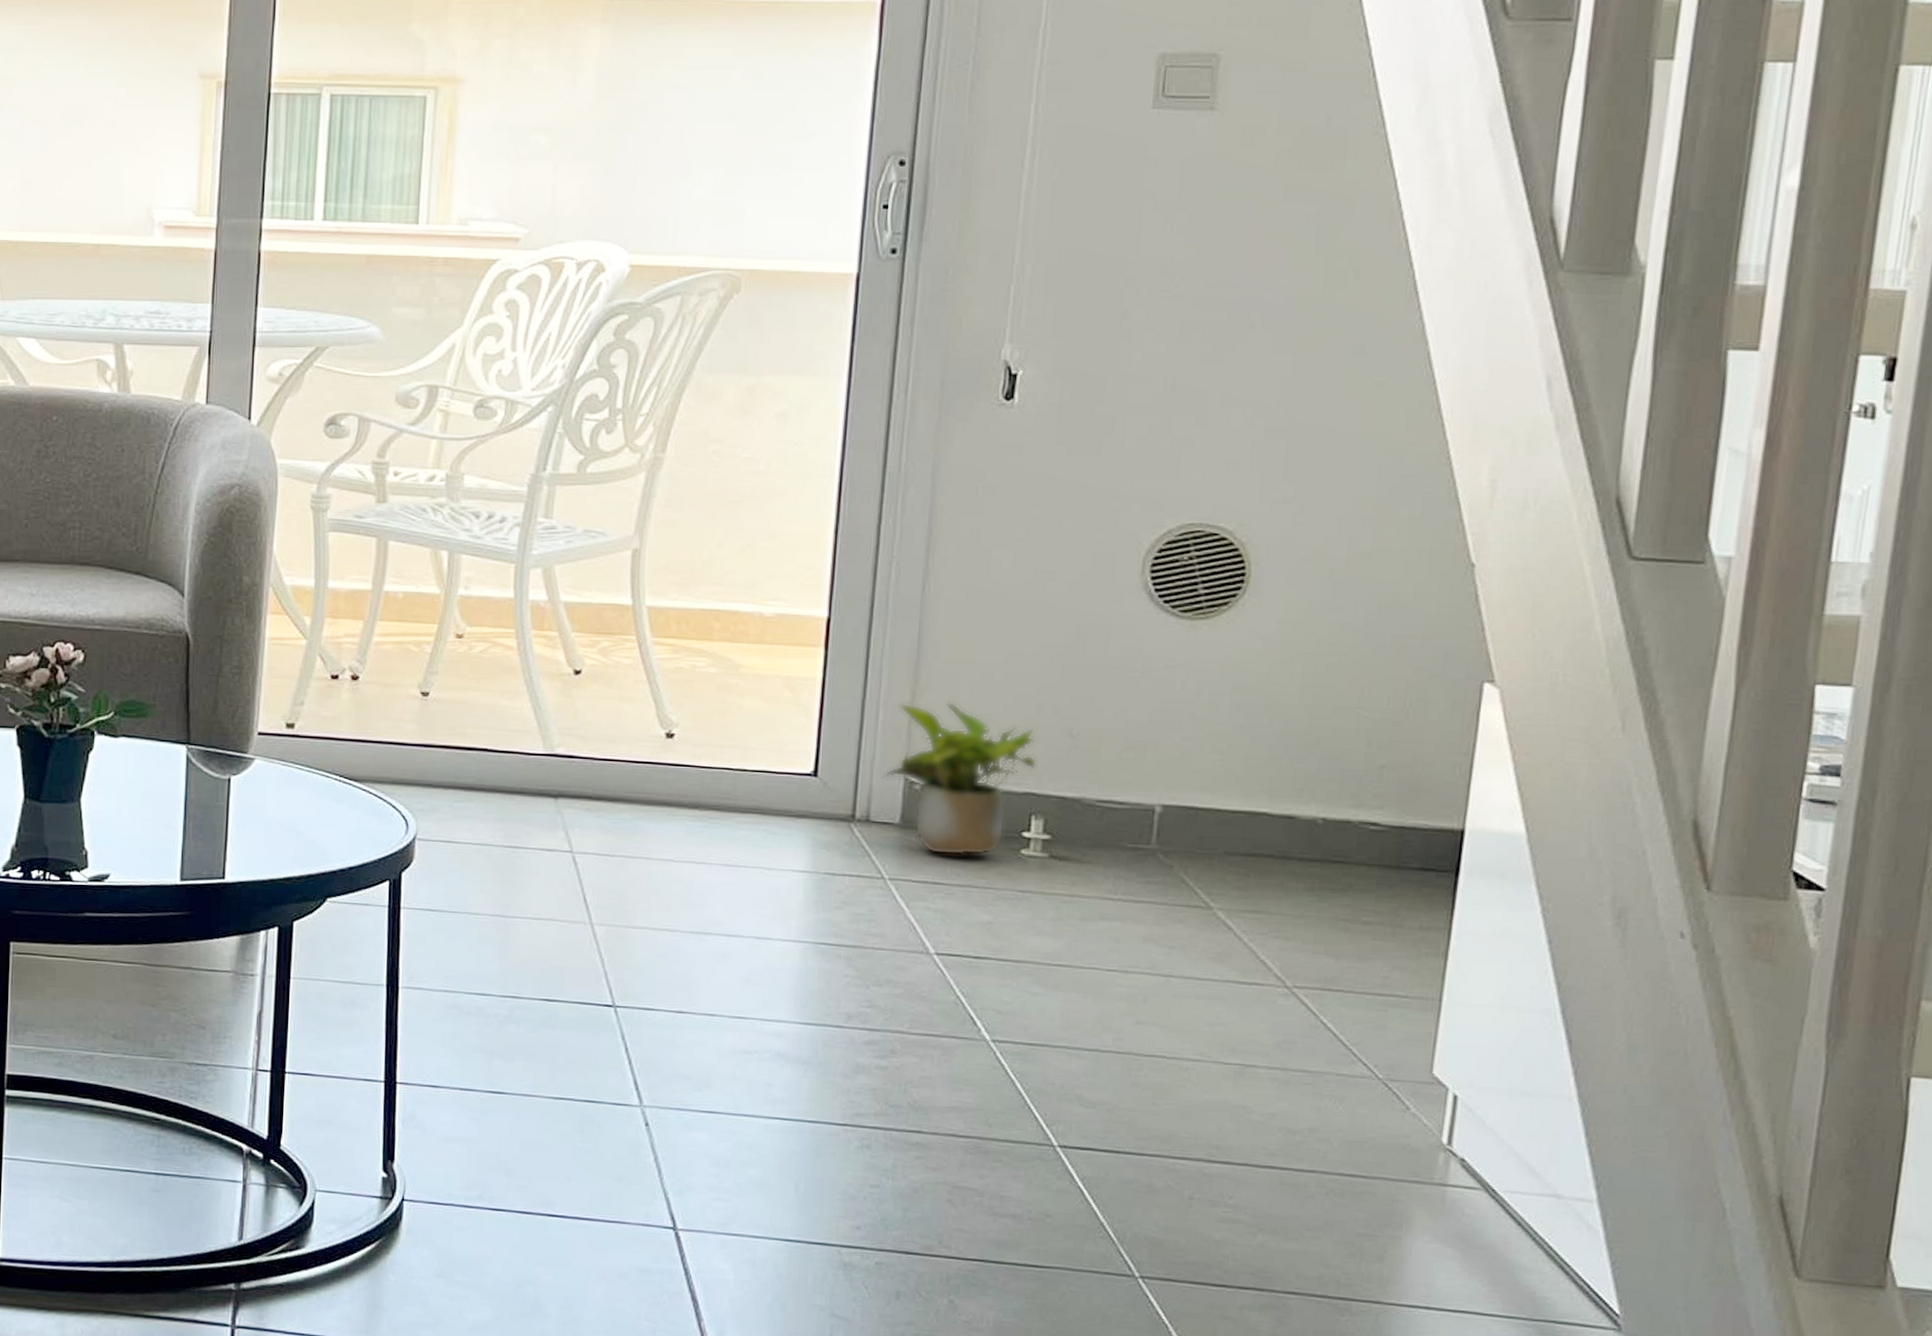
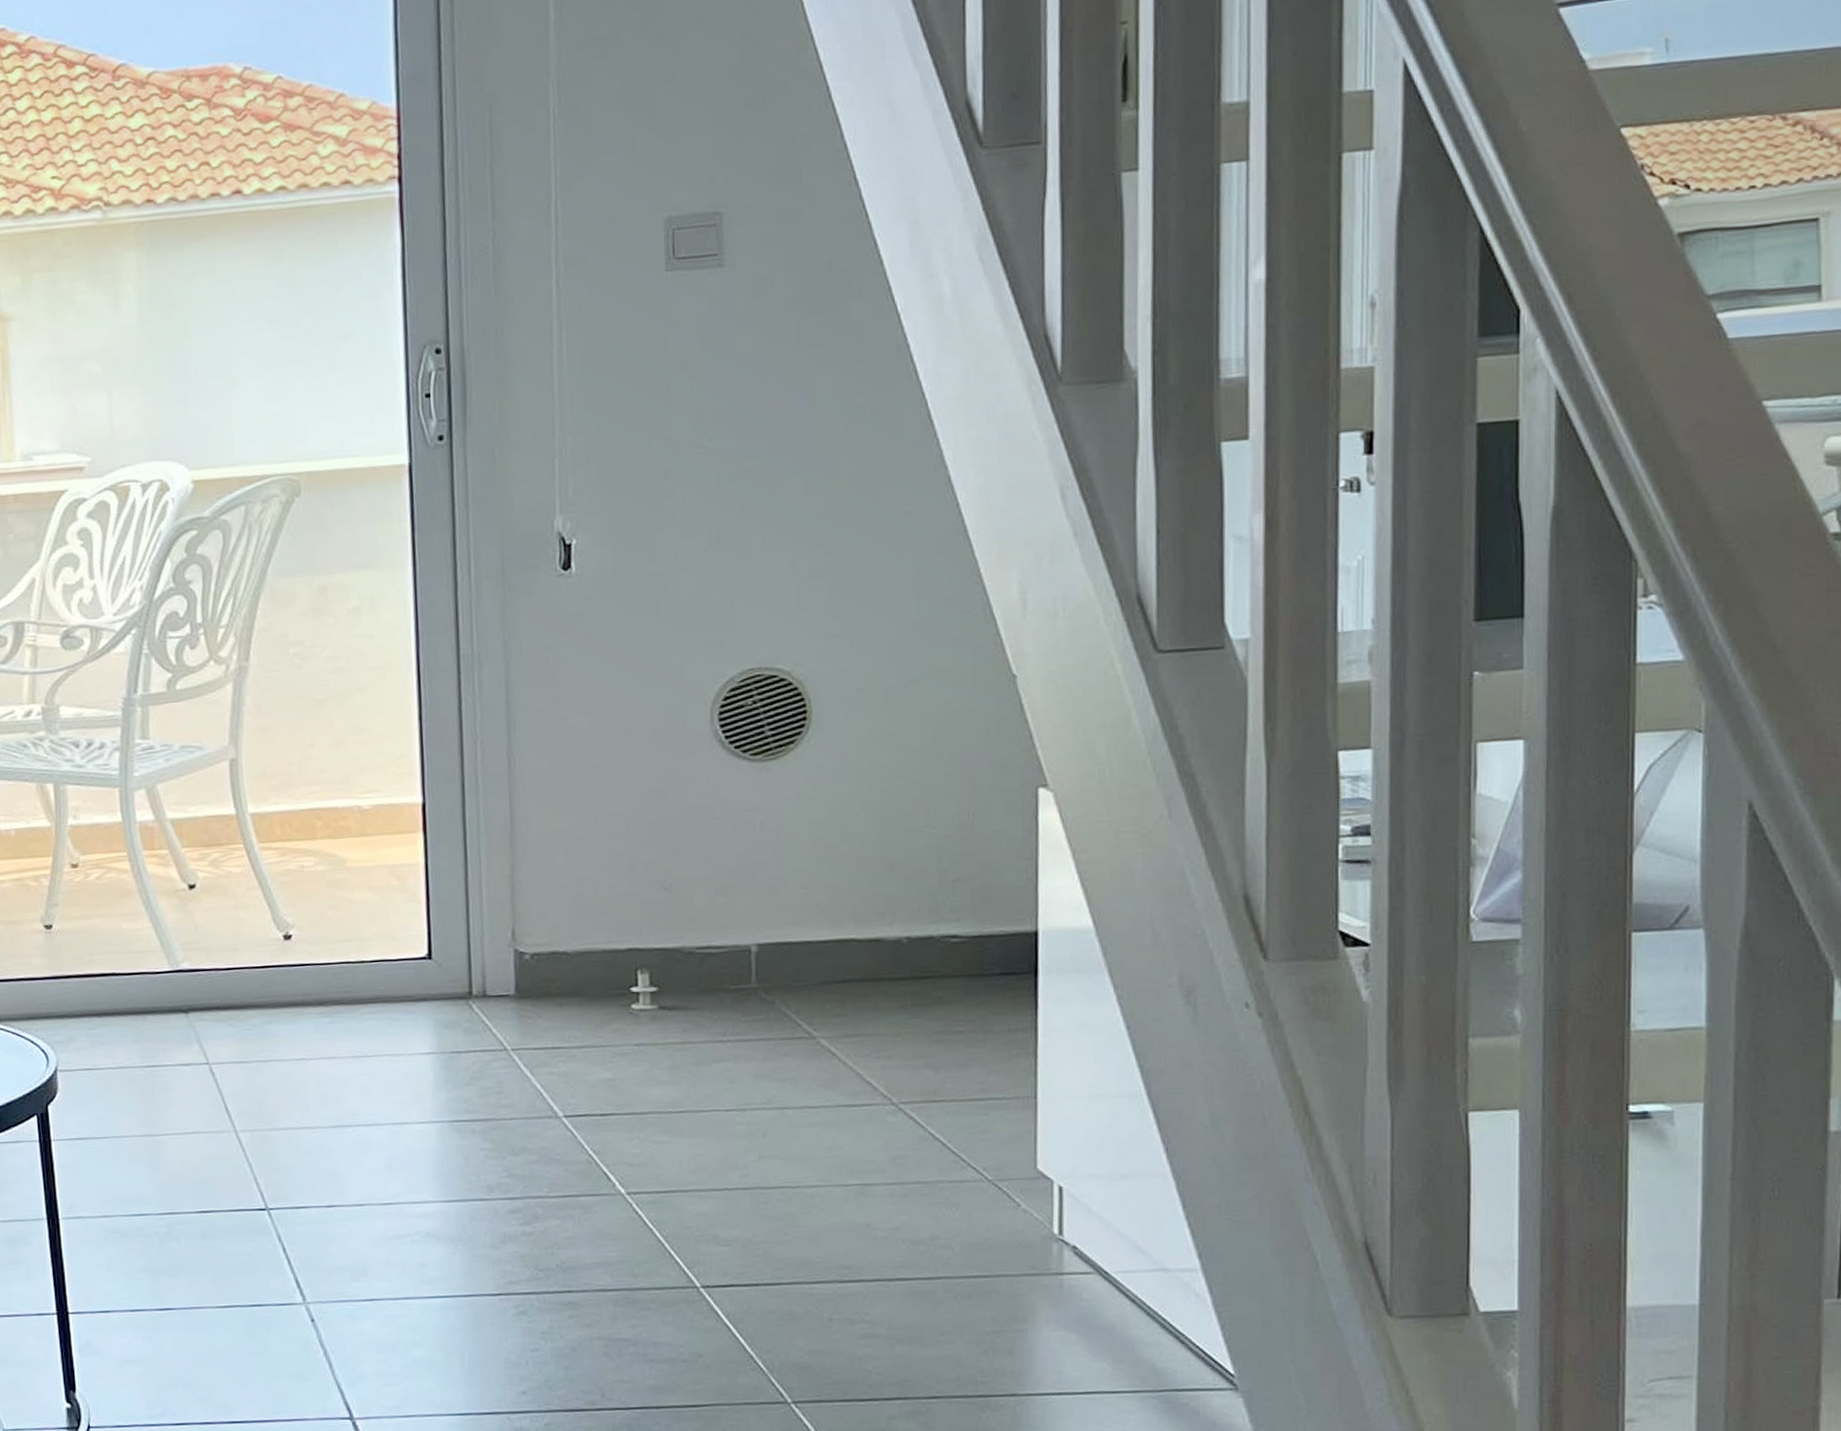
potted plant: present [882,702,1038,856] -> none [493,870,637,1020]

